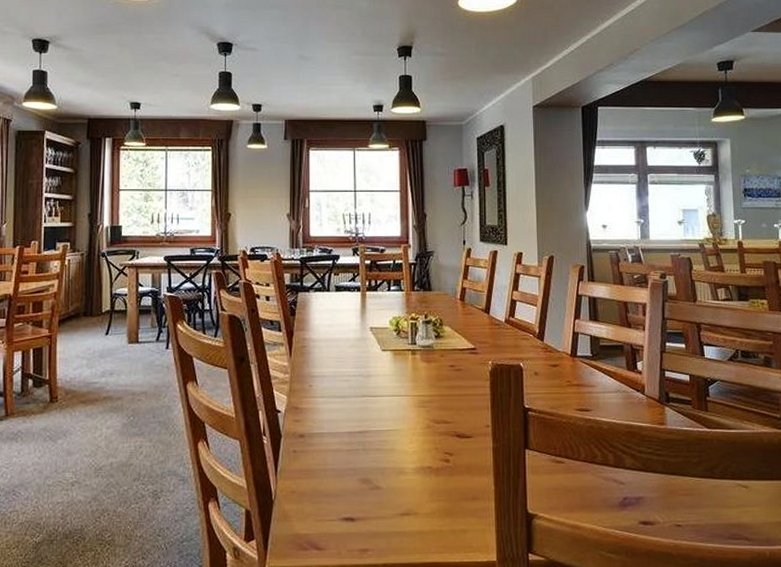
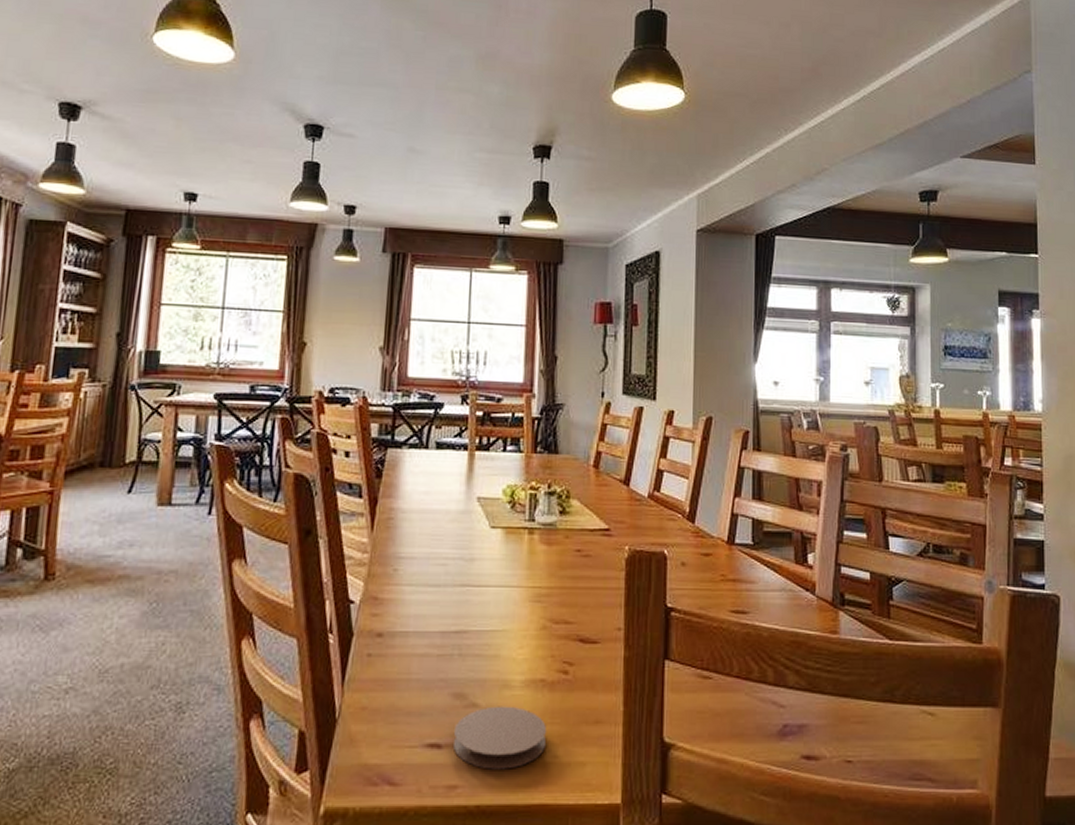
coaster: none [363,488,436,537] -> present [452,706,547,770]

